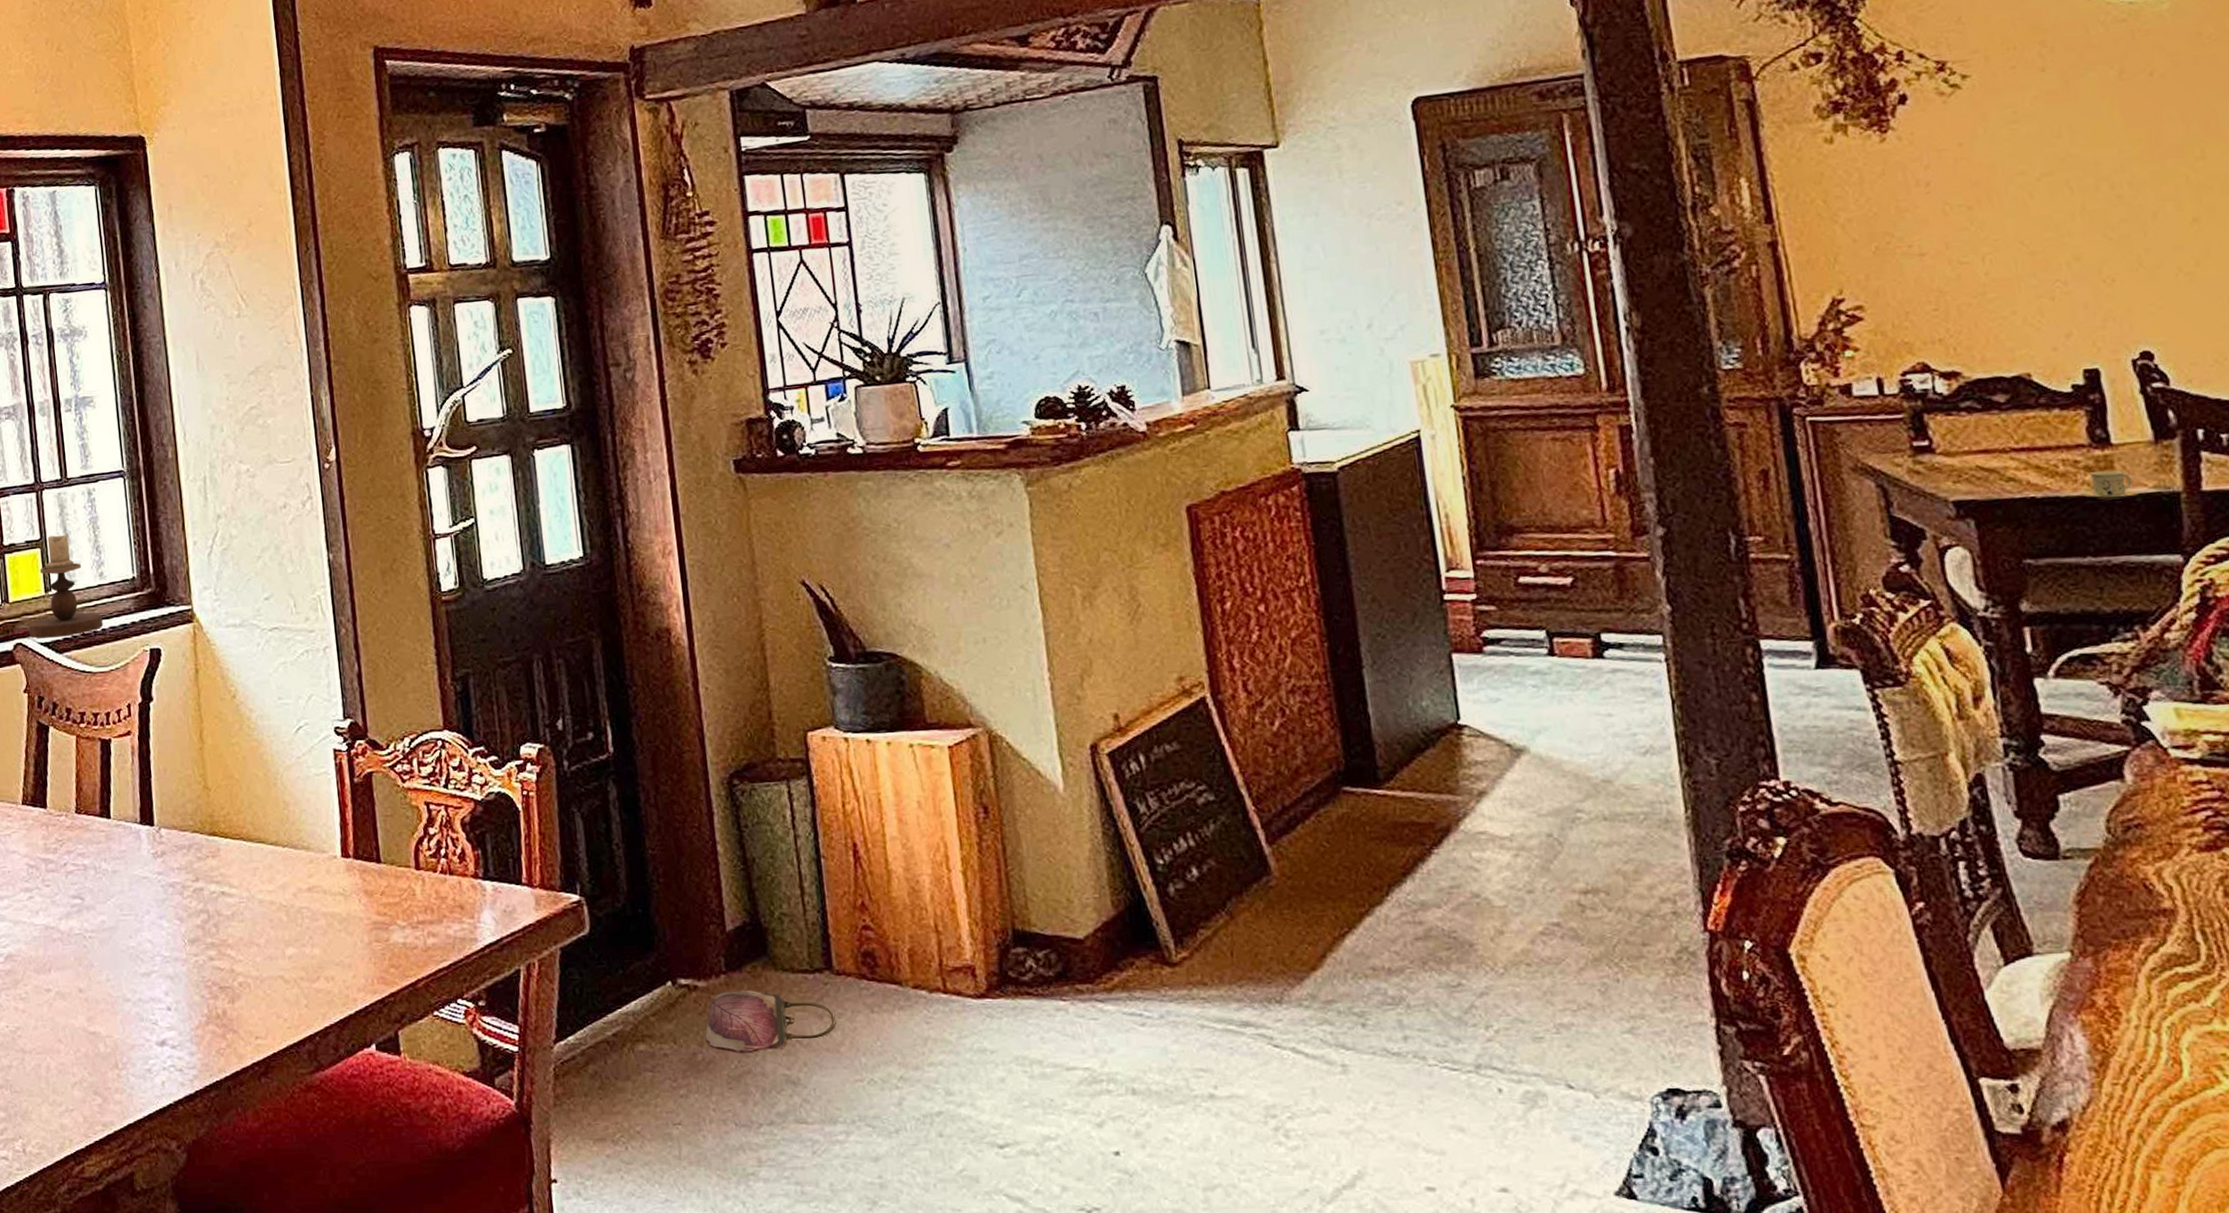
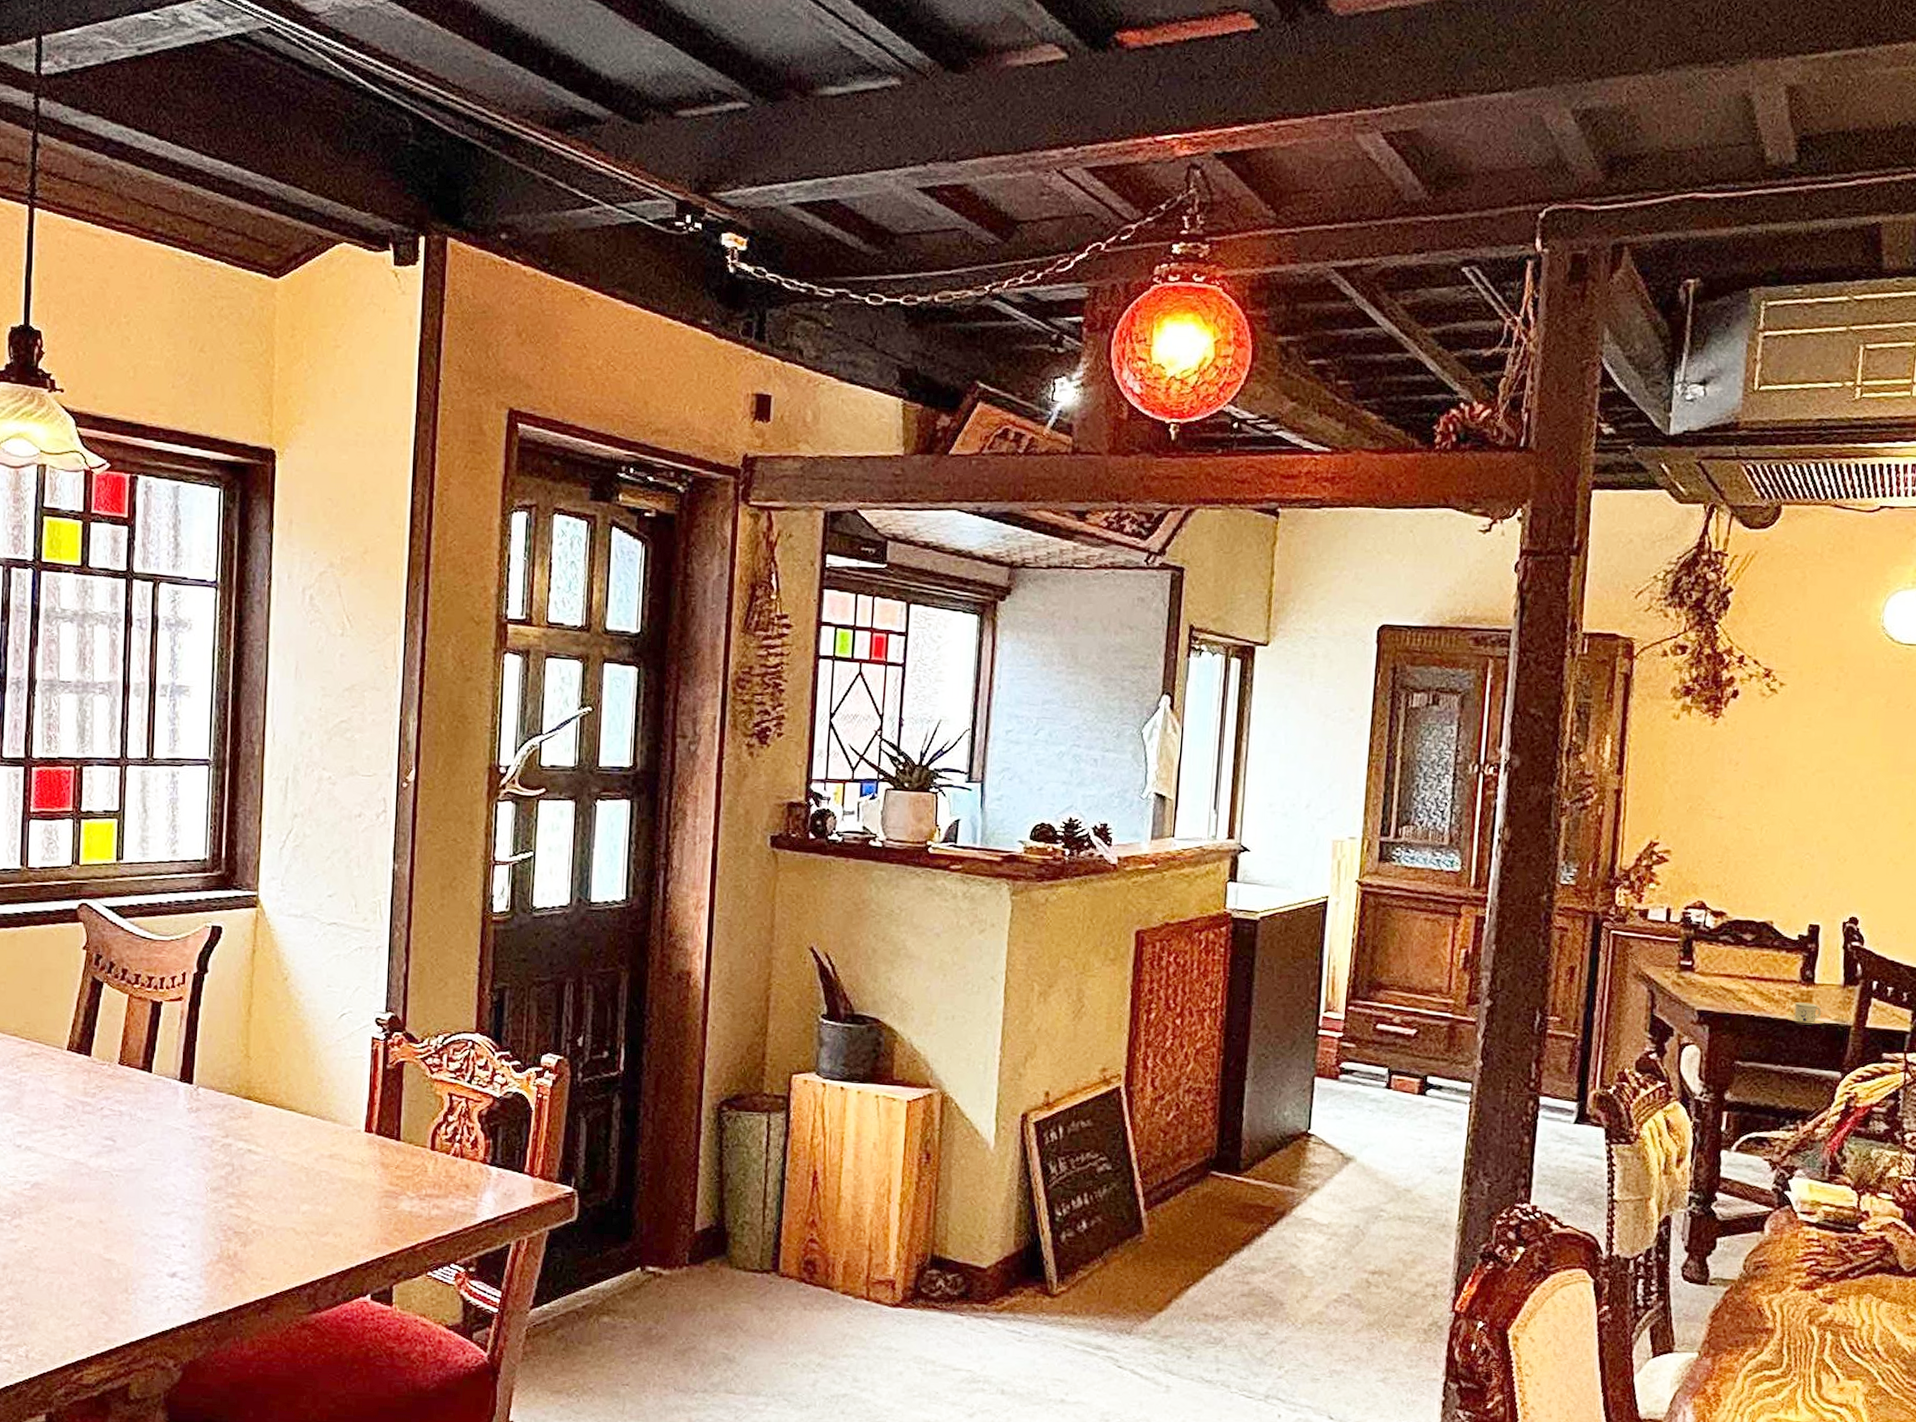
candlestick: present [28,534,103,638] -> none [95,809,170,903]
handbag: present [705,990,836,1053] -> none [661,1281,774,1333]

